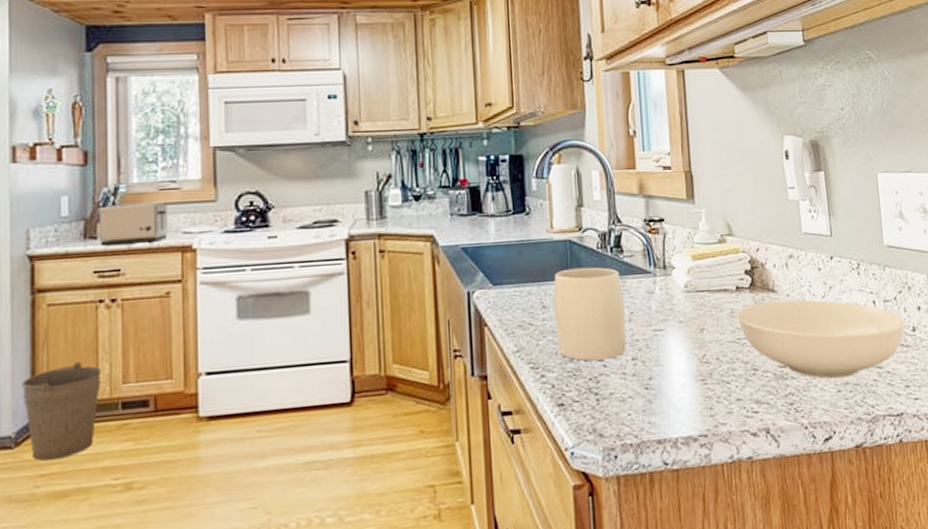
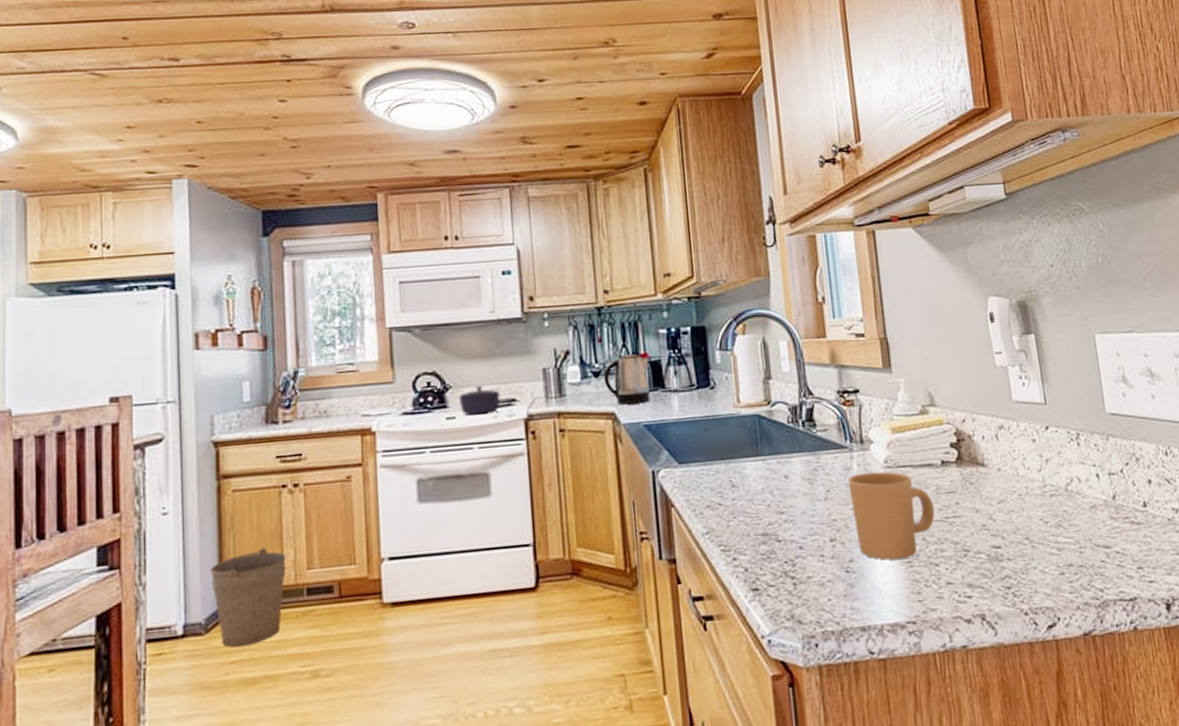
toaster: present [98,203,168,246] -> none [279,385,347,430]
cooking pot: none [281,205,323,236] -> present [458,385,501,417]
kettle: none [423,179,468,228] -> present [603,353,650,405]
mug: present [553,267,626,361] -> none [743,442,823,543]
mug: none [650,295,729,378] -> present [847,471,935,560]
bowl: present [736,300,906,379] -> none [942,474,1136,560]

